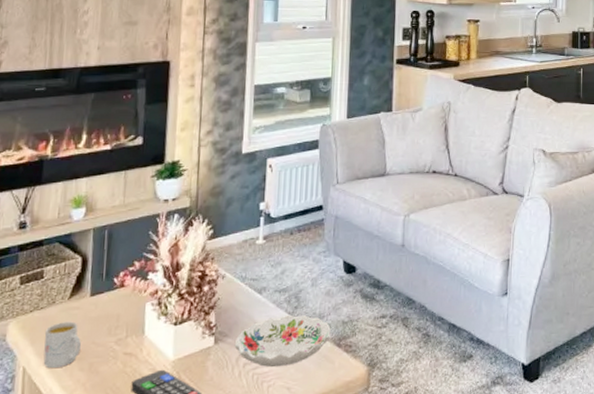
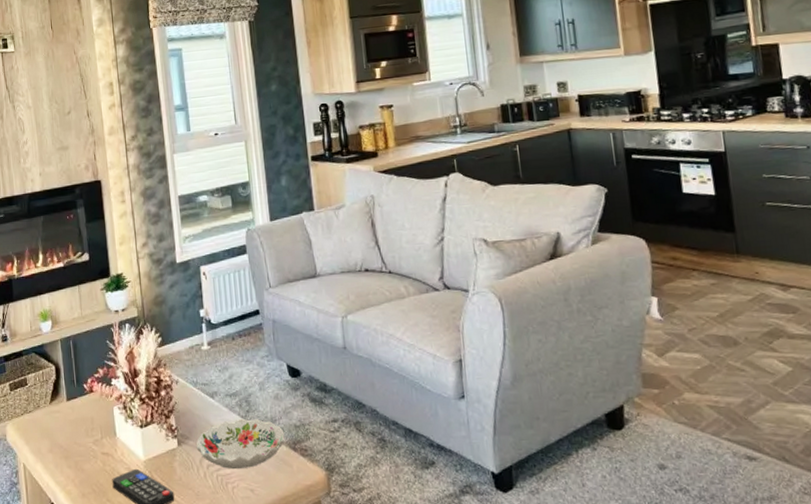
mug: present [43,321,81,369] -> none [35,424,66,466]

